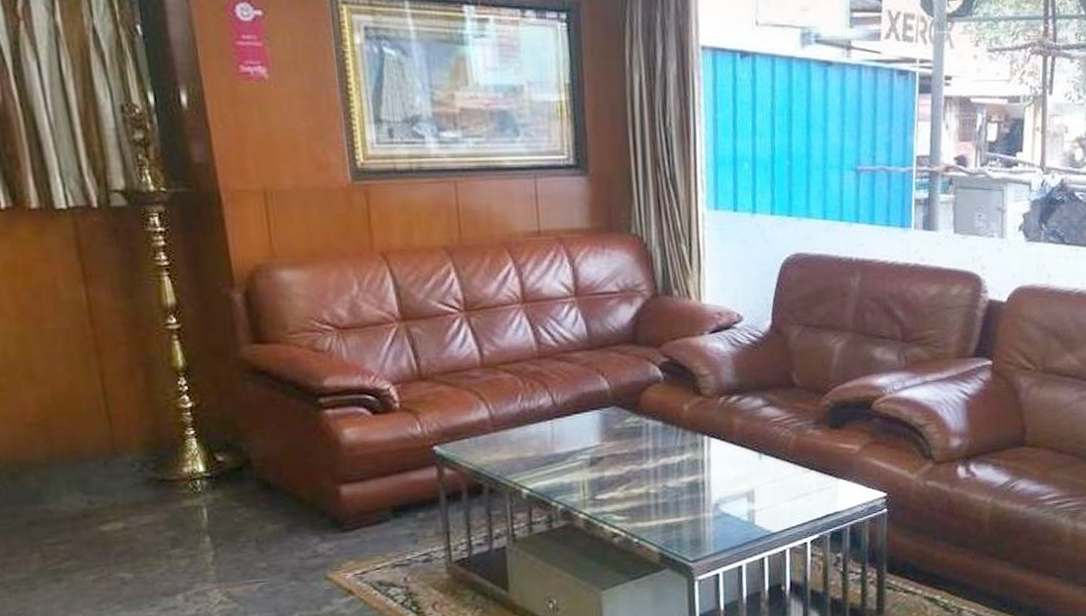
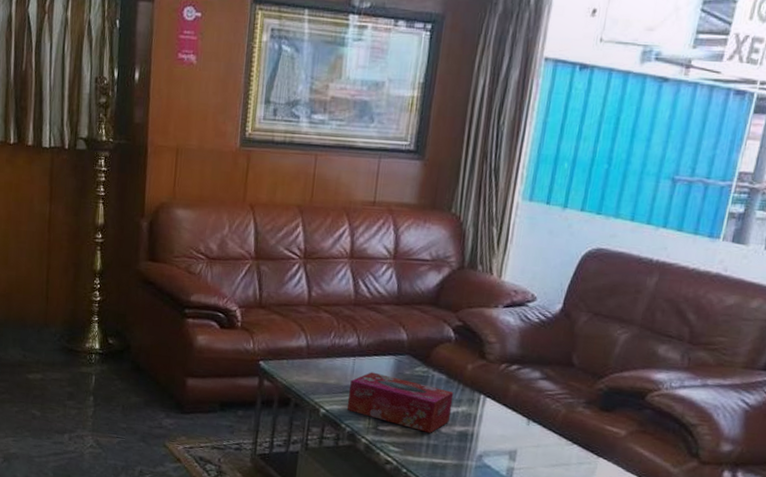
tissue box: none [552,433,676,491] -> present [346,372,454,433]

